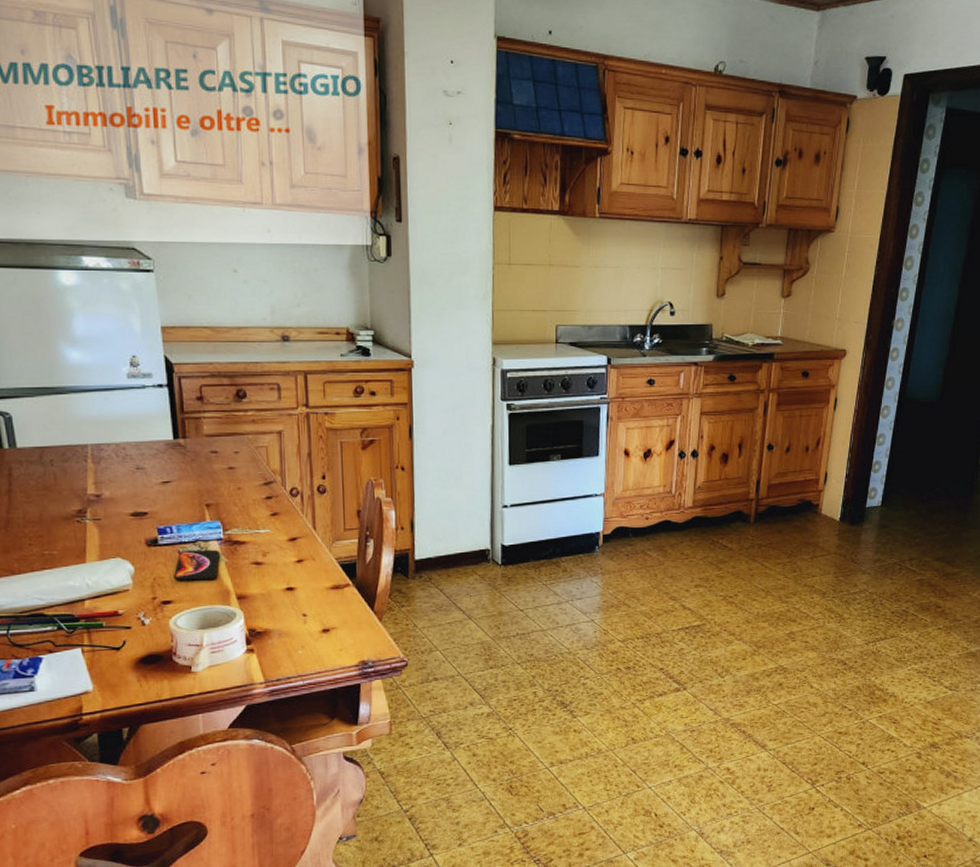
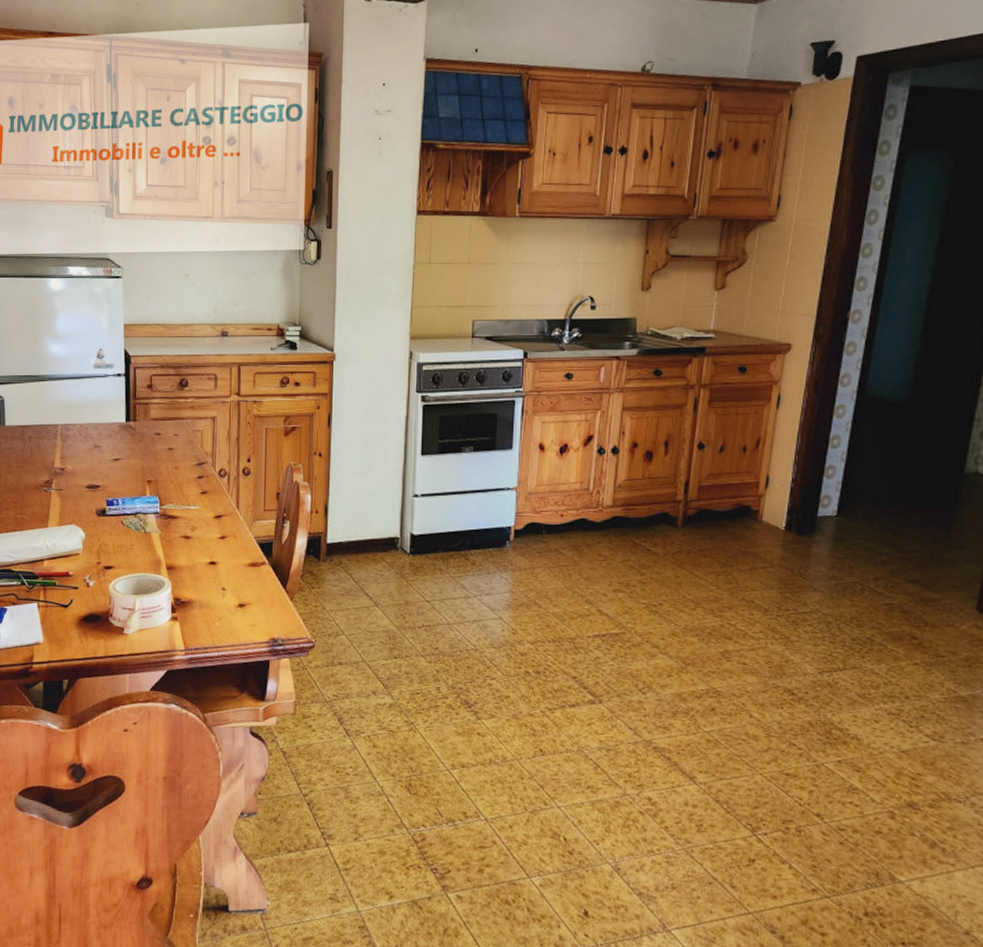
smartphone: present [173,549,220,580] -> none [115,521,155,549]

